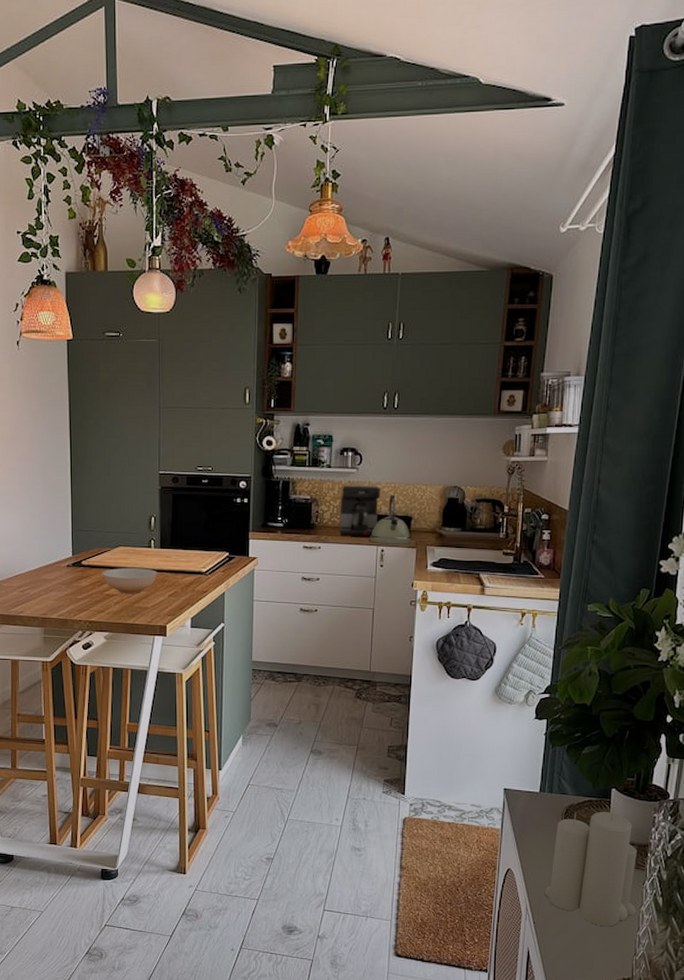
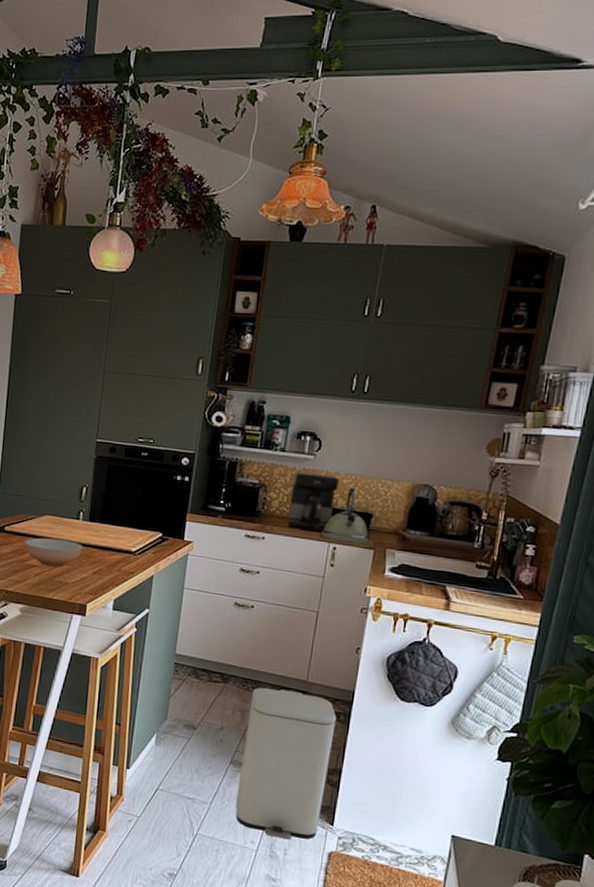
pedal bin: none [319,681,398,813] -> present [236,687,337,840]

